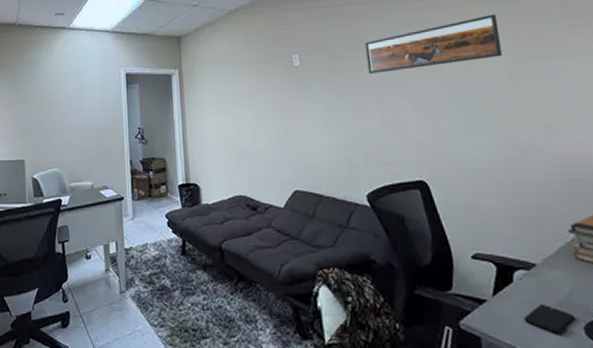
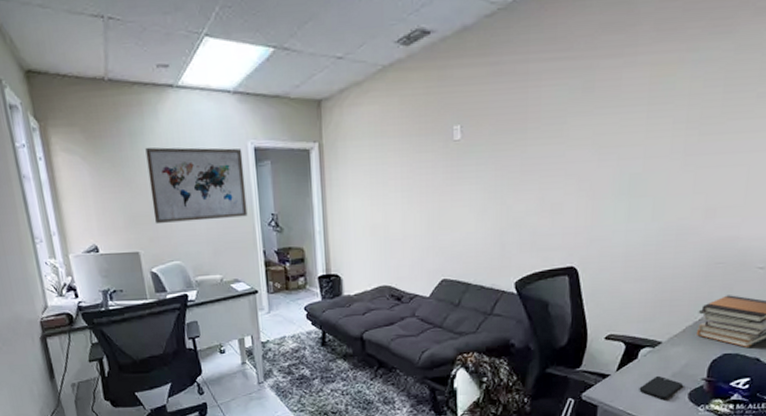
wall art: none [39,73,118,135] -> present [145,147,248,223]
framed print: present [365,14,502,74] -> none [537,77,690,149]

